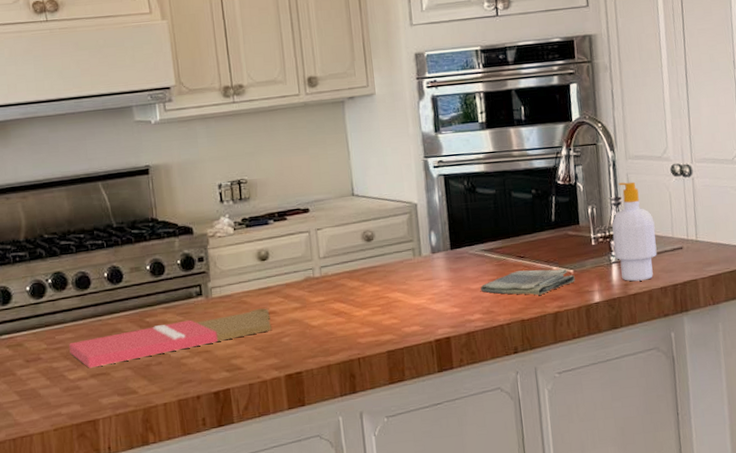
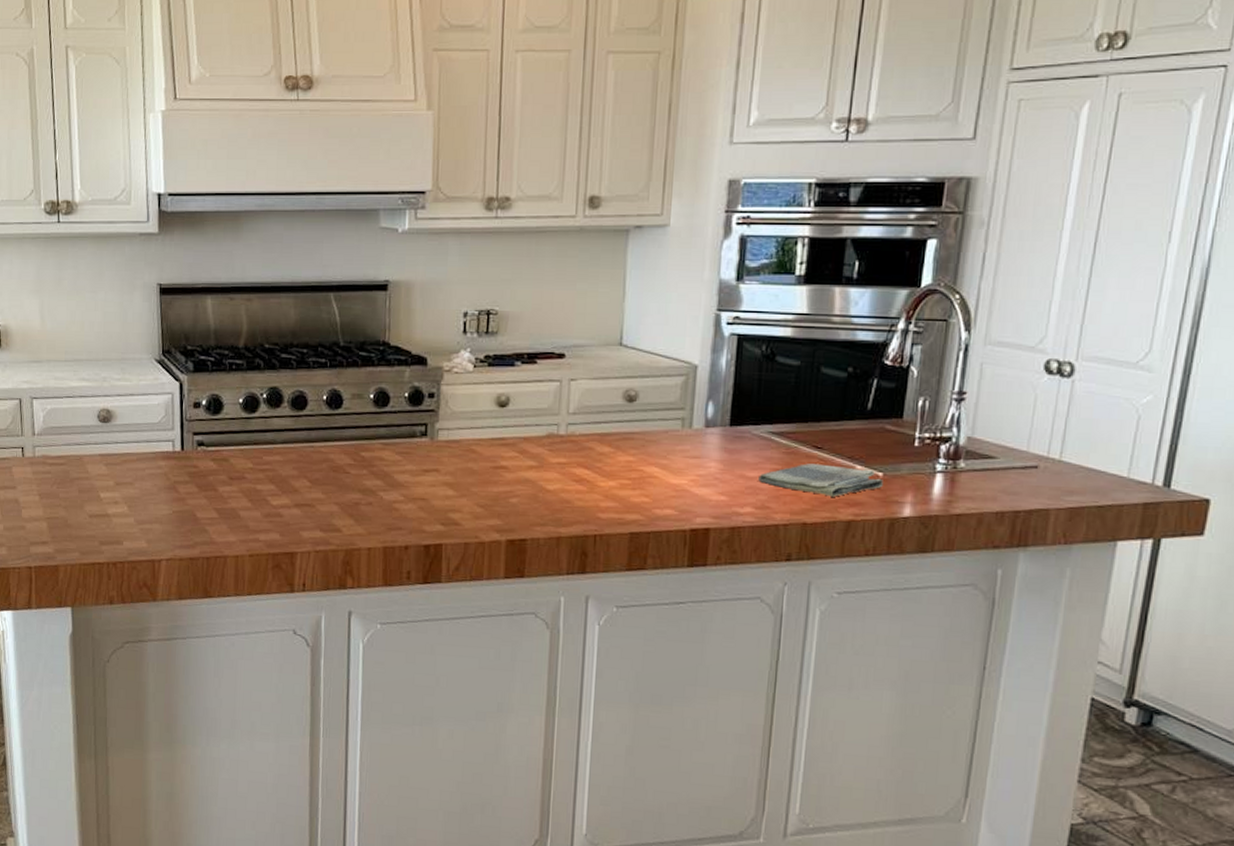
cutting board: present [69,308,272,368] -> none [276,461,500,497]
soap bottle: present [612,182,657,282] -> none [942,373,1006,500]

